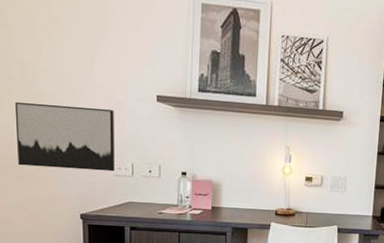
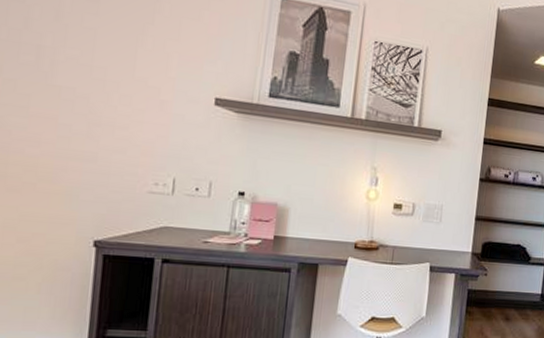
wall art: present [14,102,115,172] -> none [13,94,157,188]

